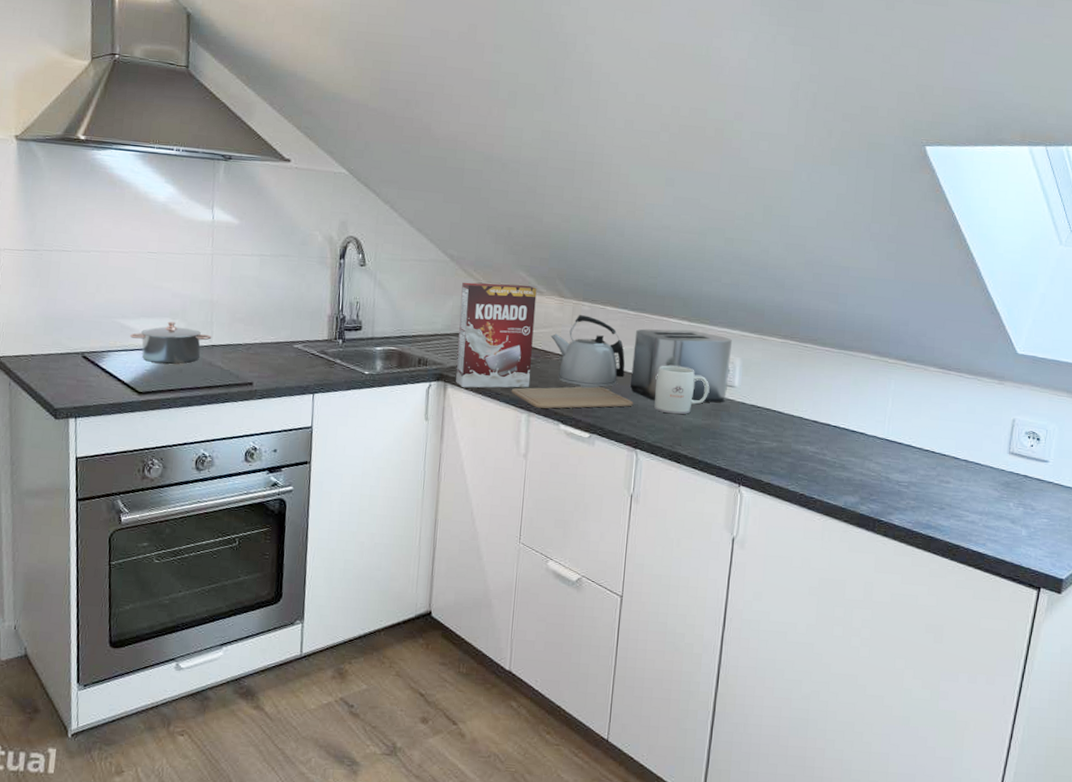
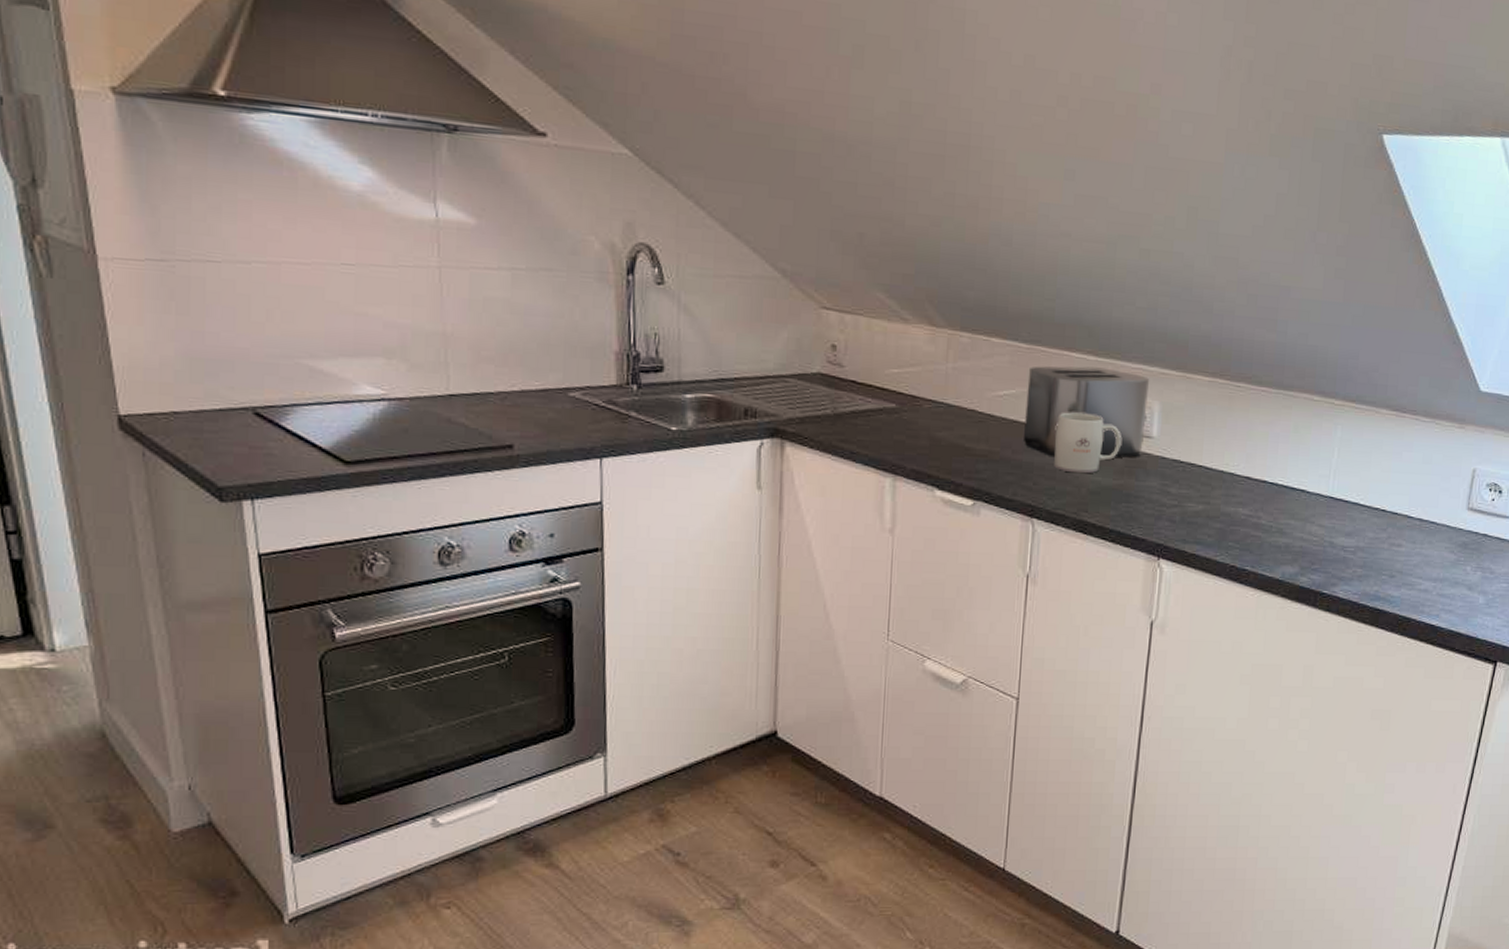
cooking pot: present [129,321,212,364] -> none [323,362,449,421]
cereal box: present [456,282,537,388] -> none [796,306,900,446]
chopping board: present [511,386,634,409] -> none [870,441,1028,471]
kettle: present [550,315,625,389] -> none [920,349,1017,444]

